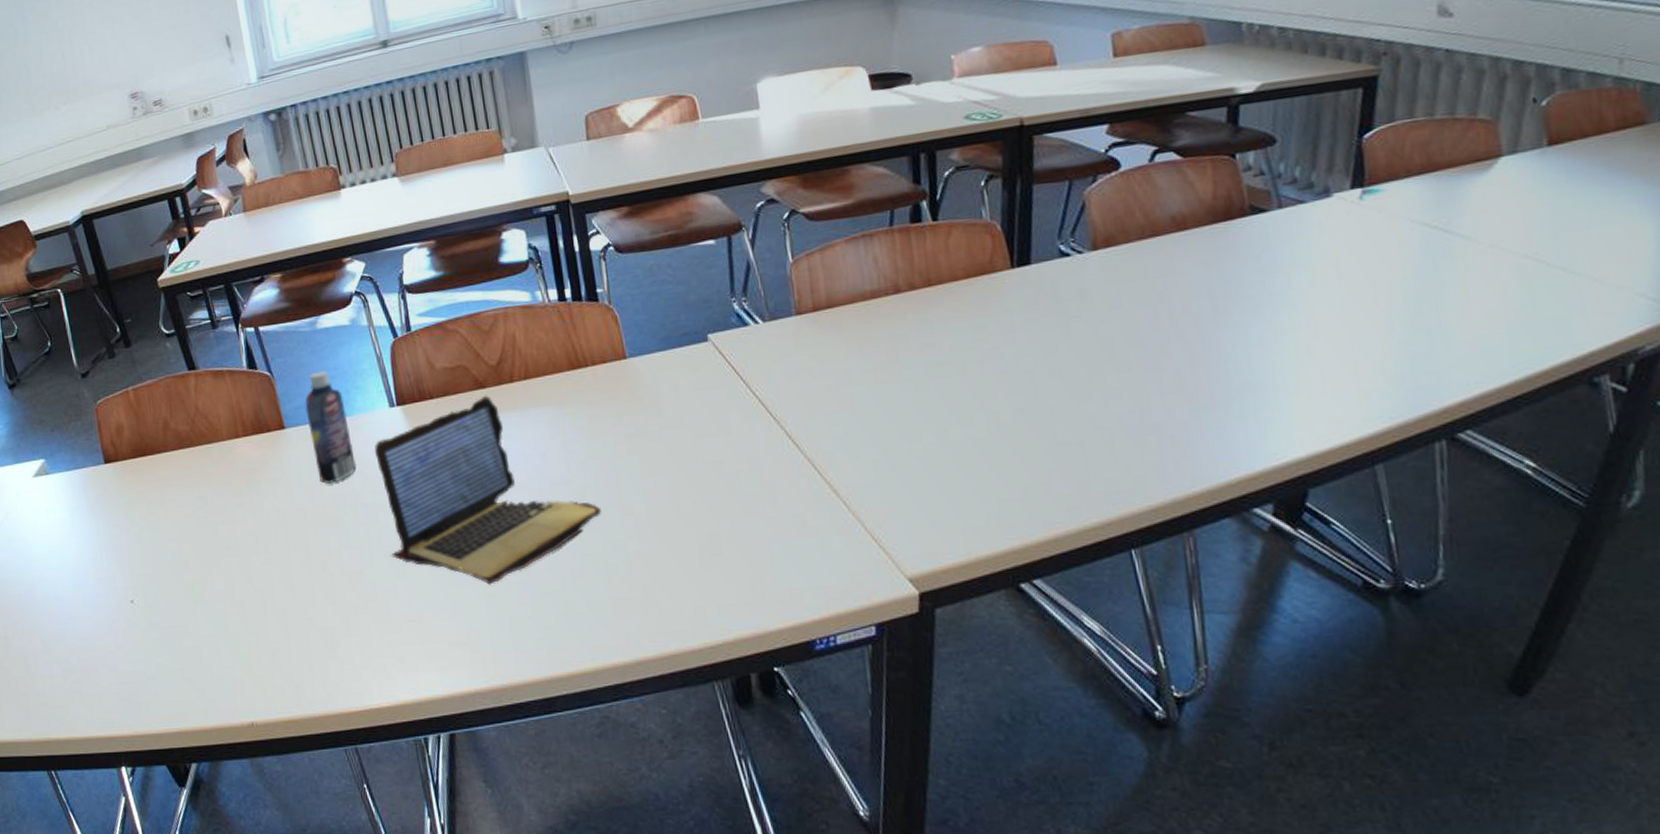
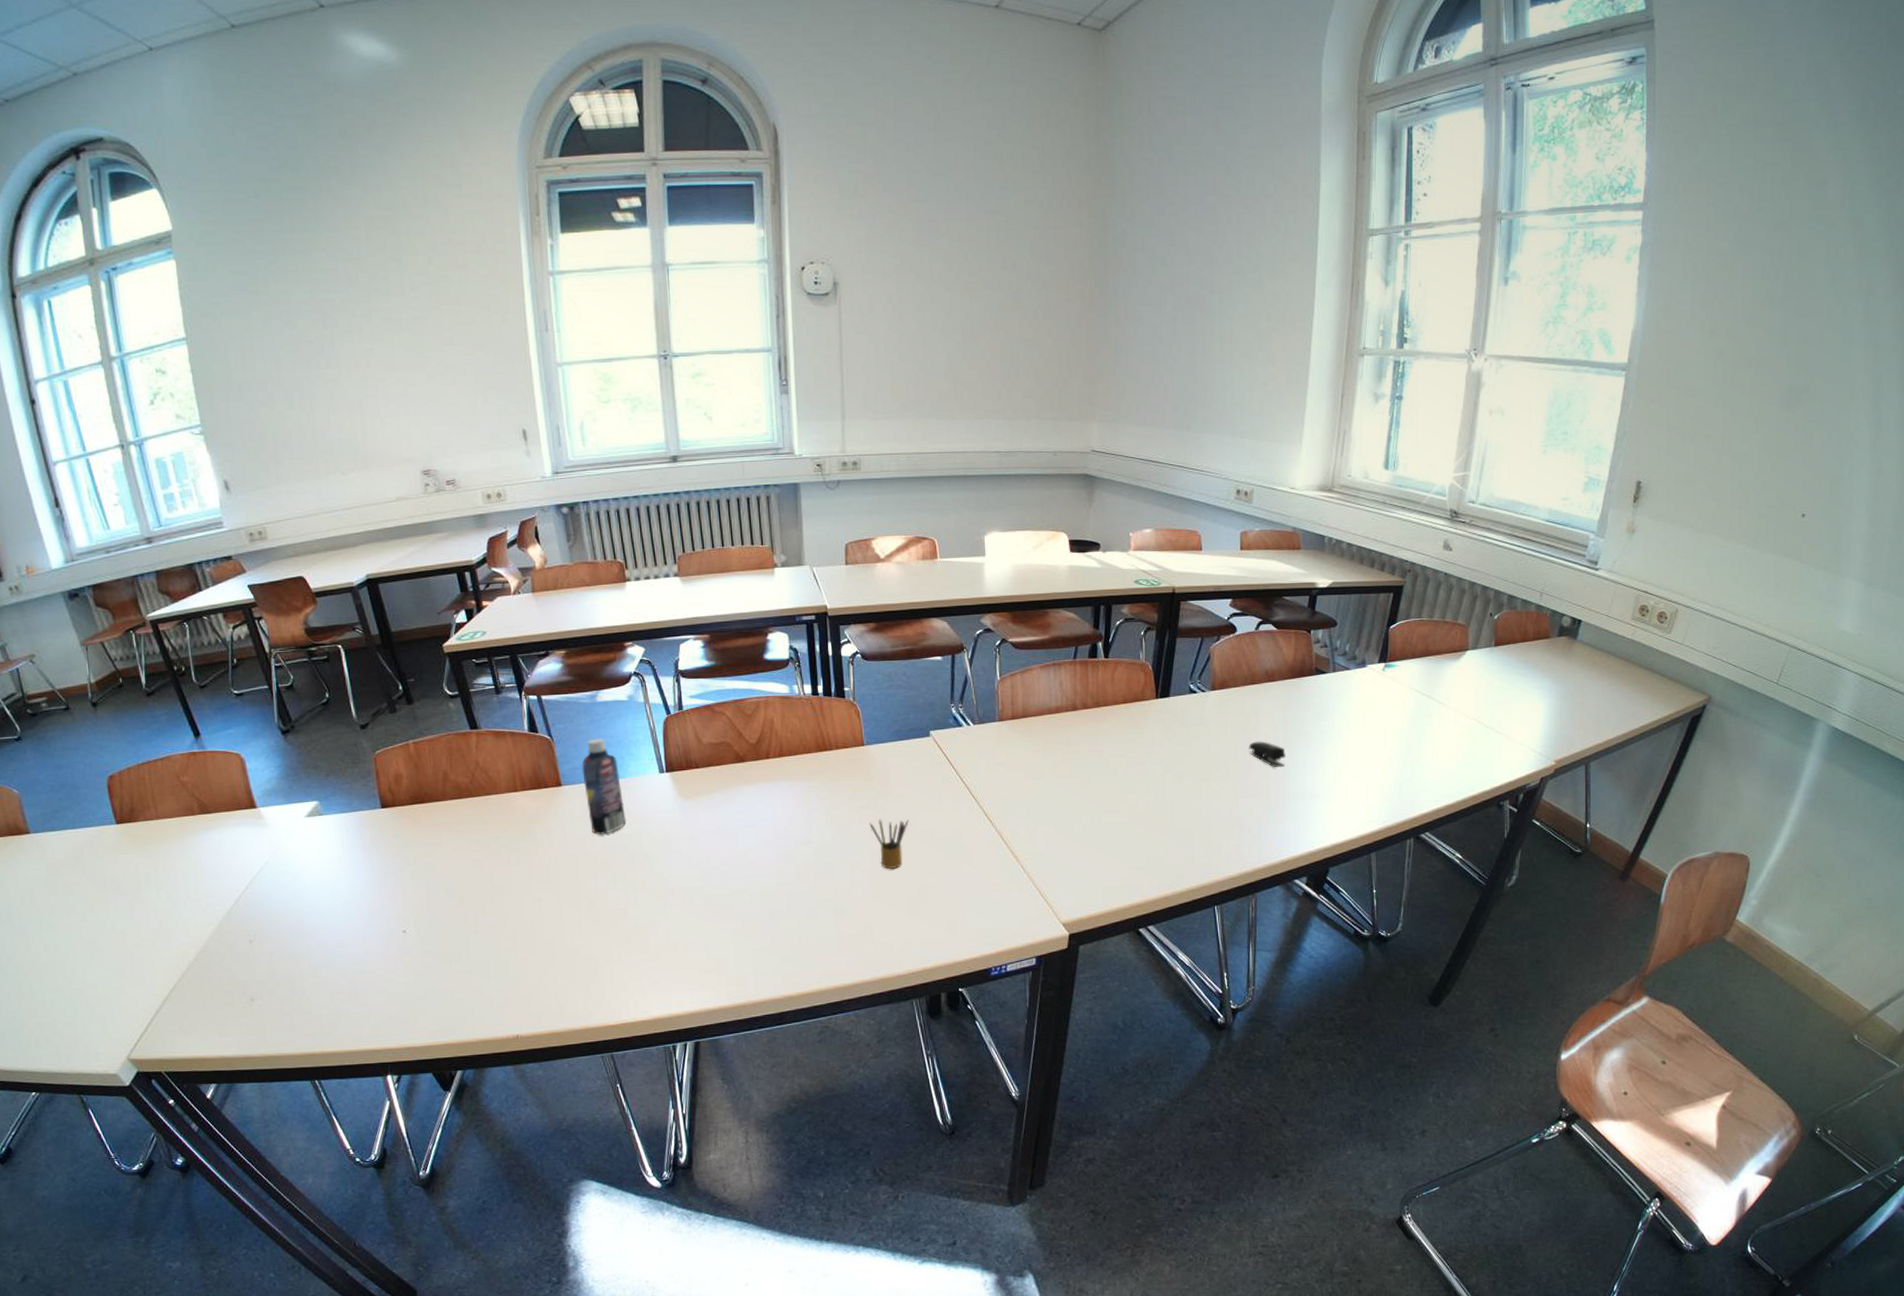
laptop: present [374,395,602,585] -> none [643,768,835,923]
pencil box: none [640,448,690,513] -> present [869,818,909,869]
stapler: none [1157,314,1217,351] -> present [1249,741,1286,768]

